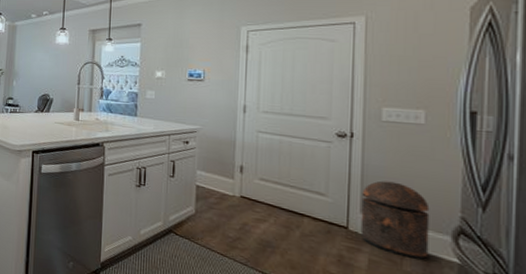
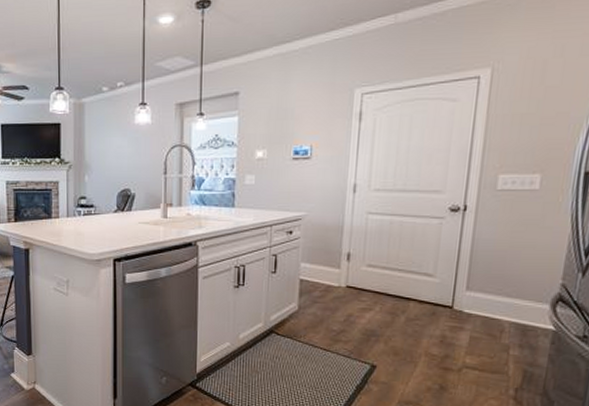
trash can: present [360,180,430,260] -> none [464,254,534,331]

